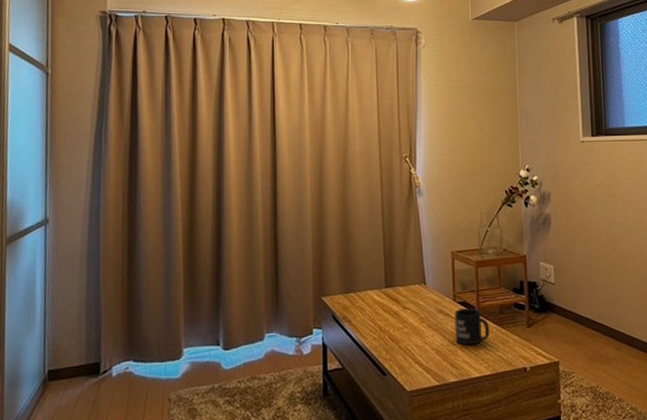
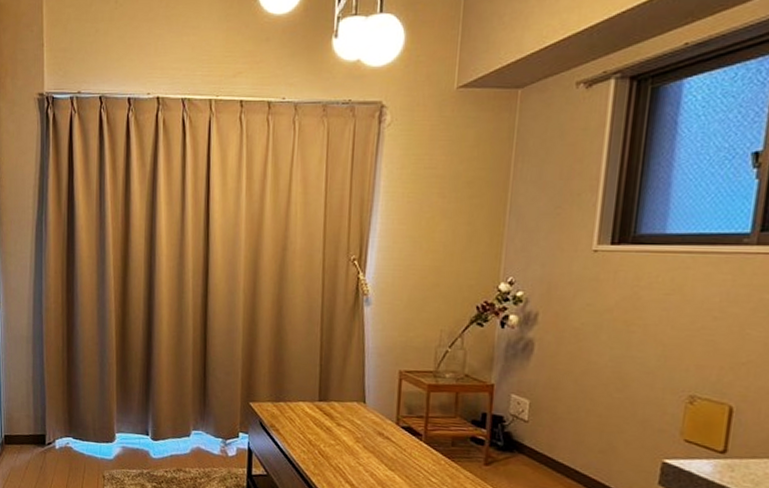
mug: present [454,307,490,346] -> none [394,433,438,475]

